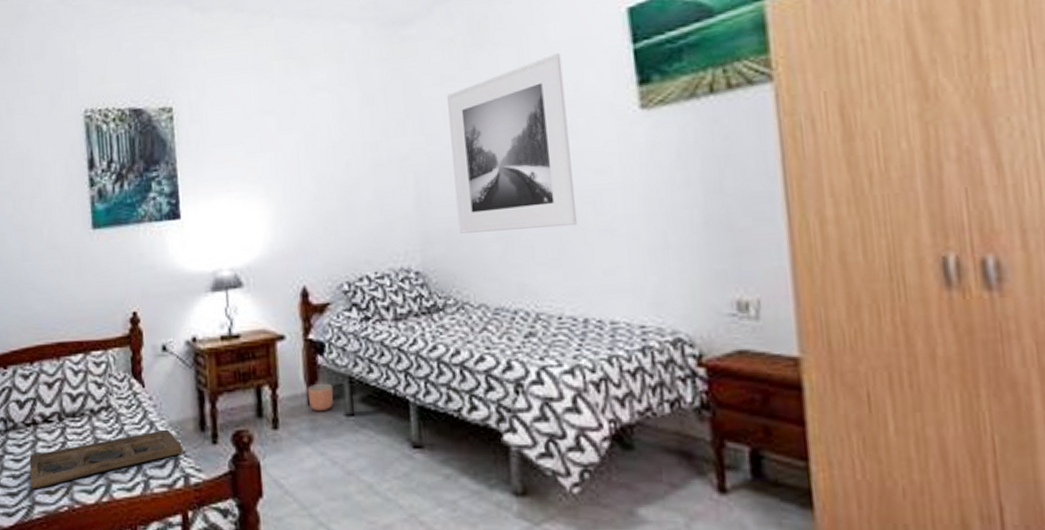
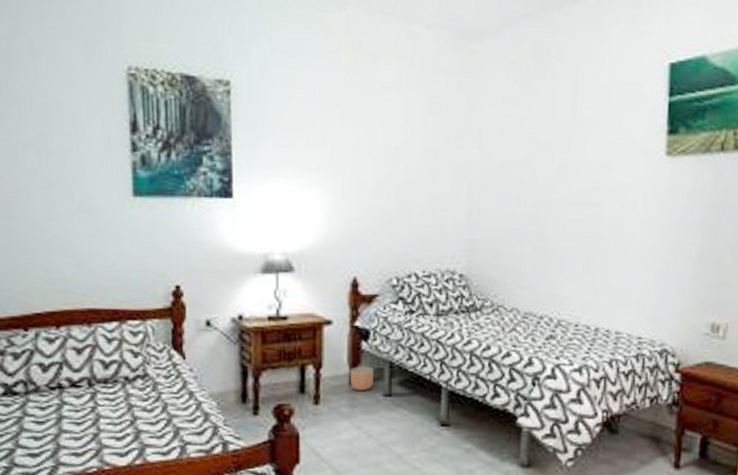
decorative tray: present [29,429,182,489] -> none [54,399,222,451]
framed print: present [447,52,578,234] -> none [502,93,610,249]

